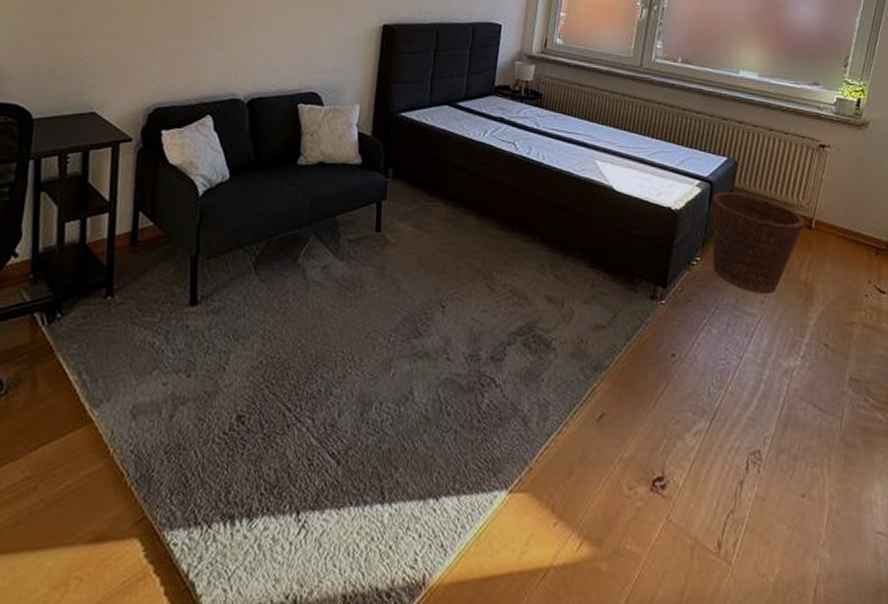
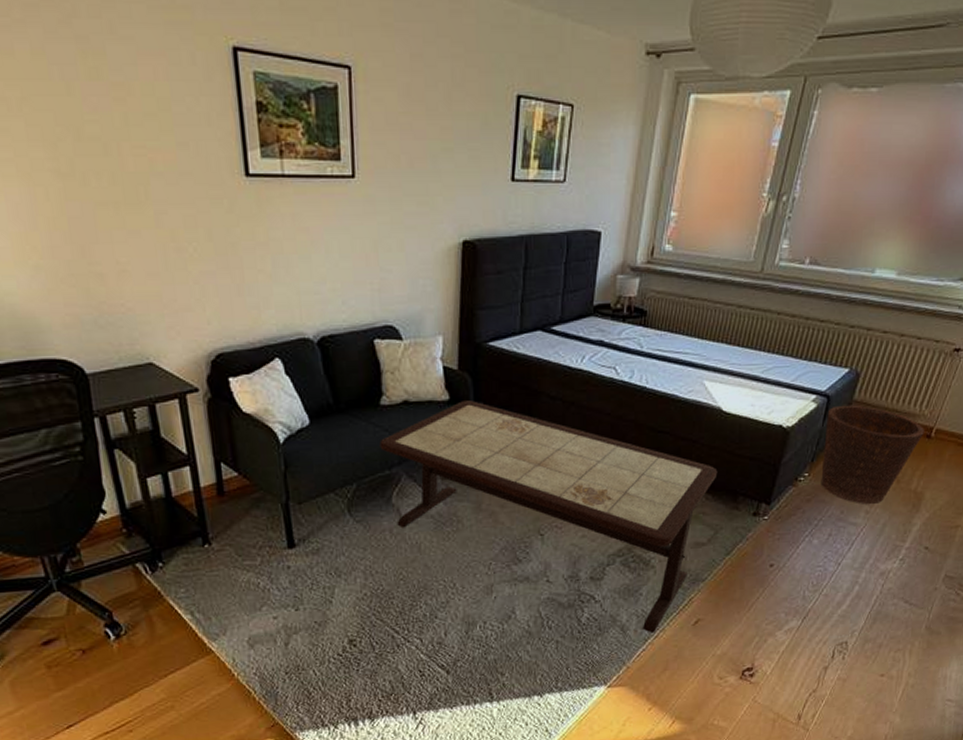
coffee table: none [292,165,613,427] -> present [379,400,718,633]

